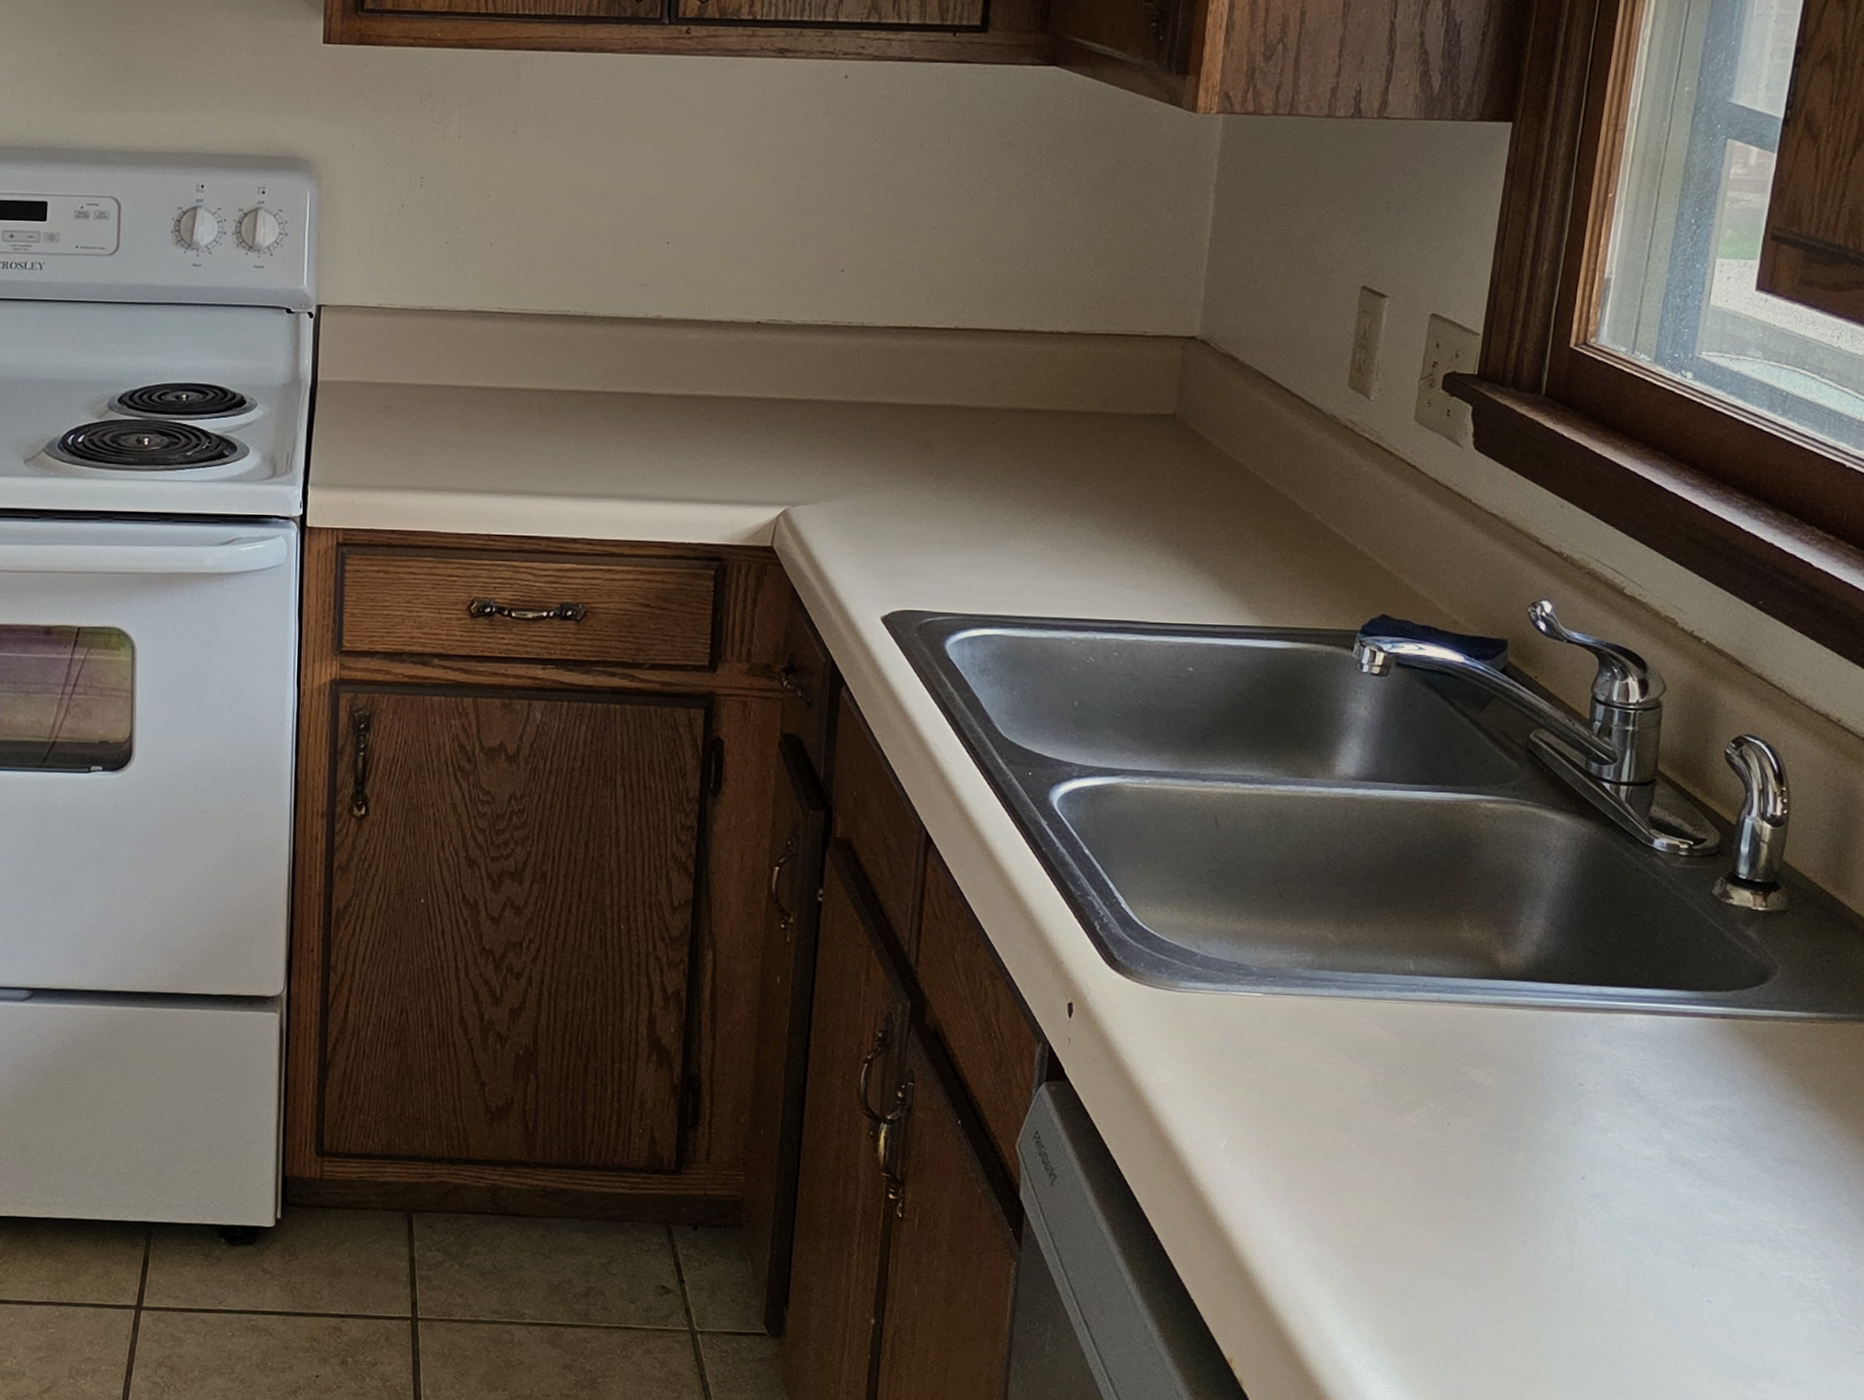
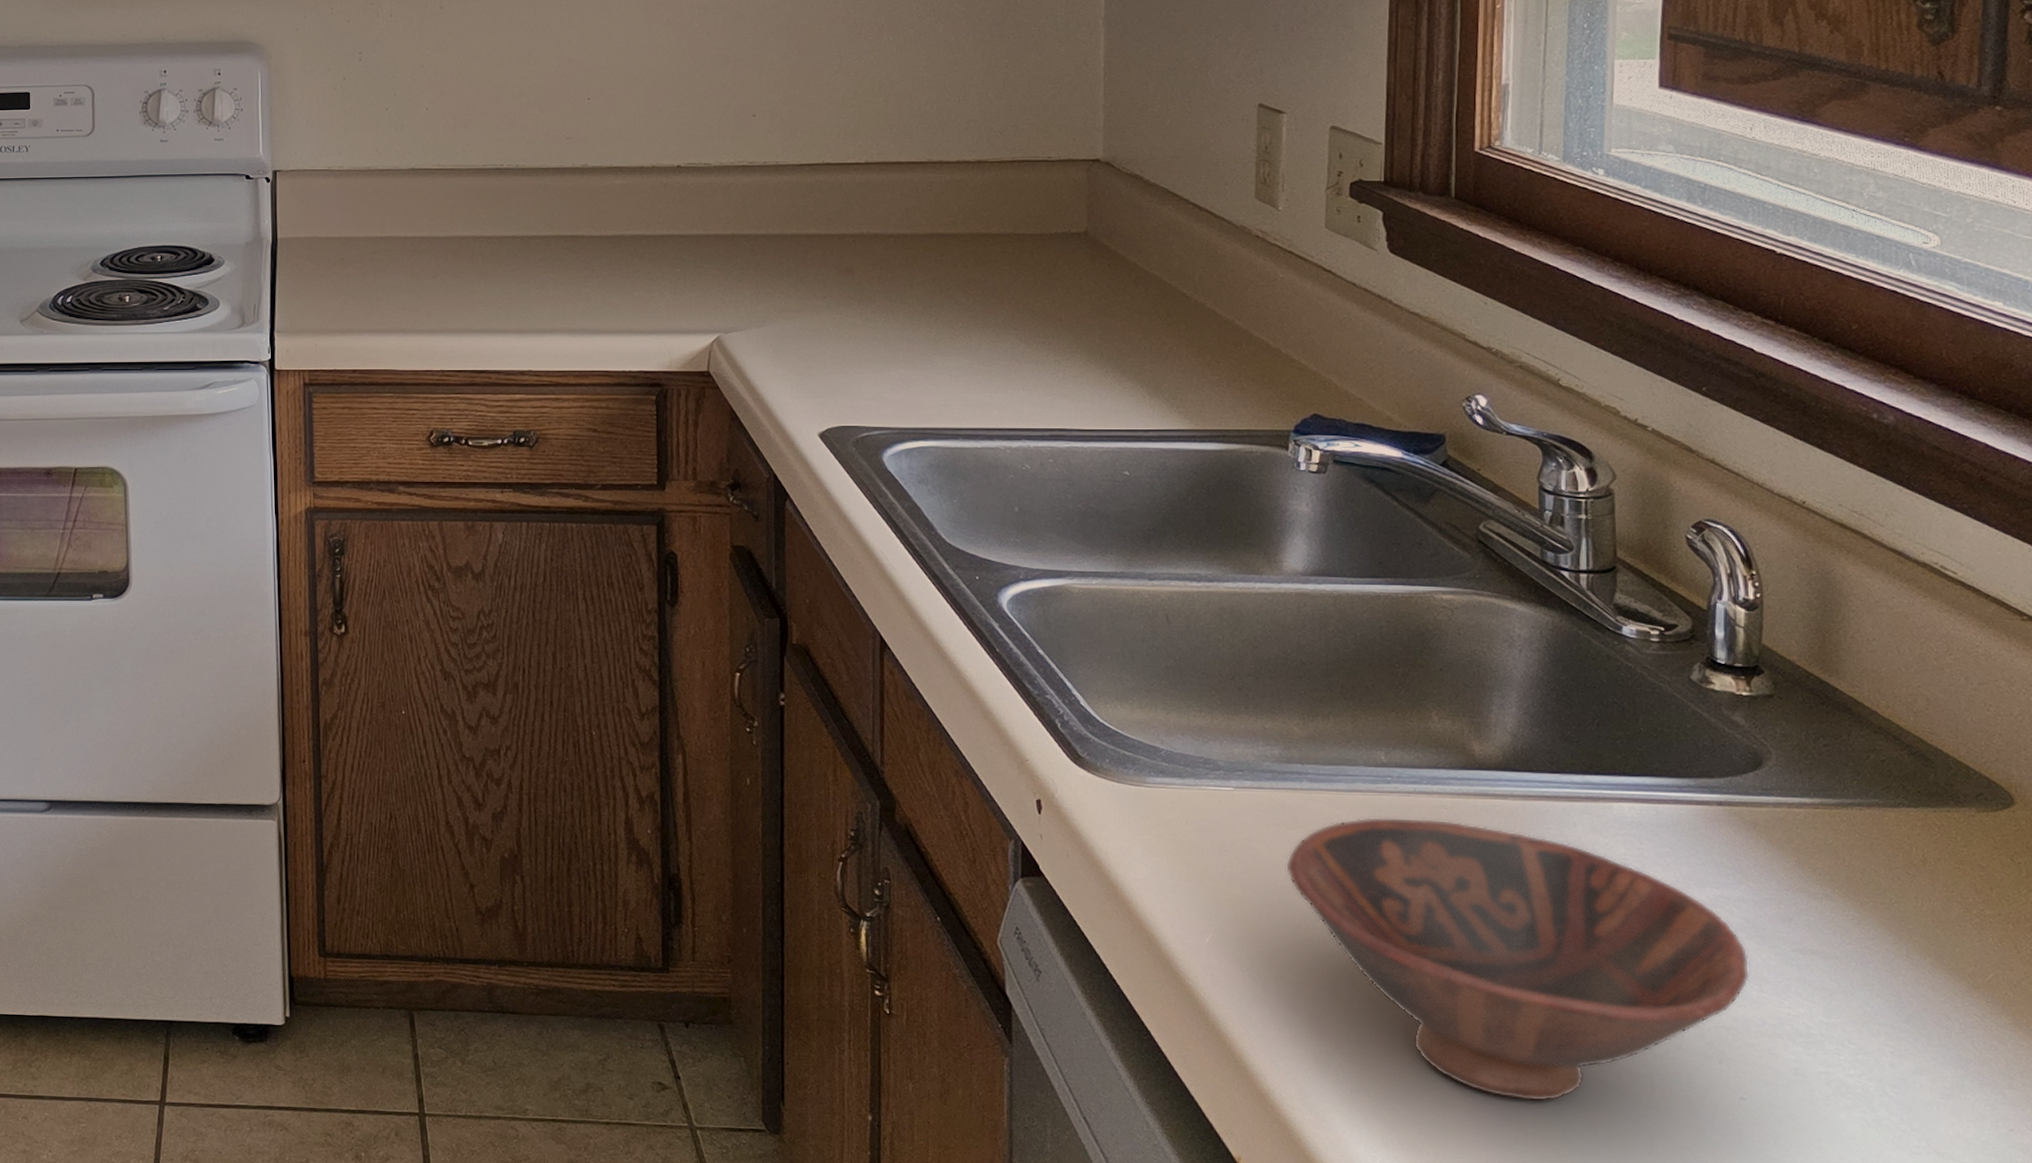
bowl: none [1306,1024,1732,1304] -> present [1286,816,1750,1101]

